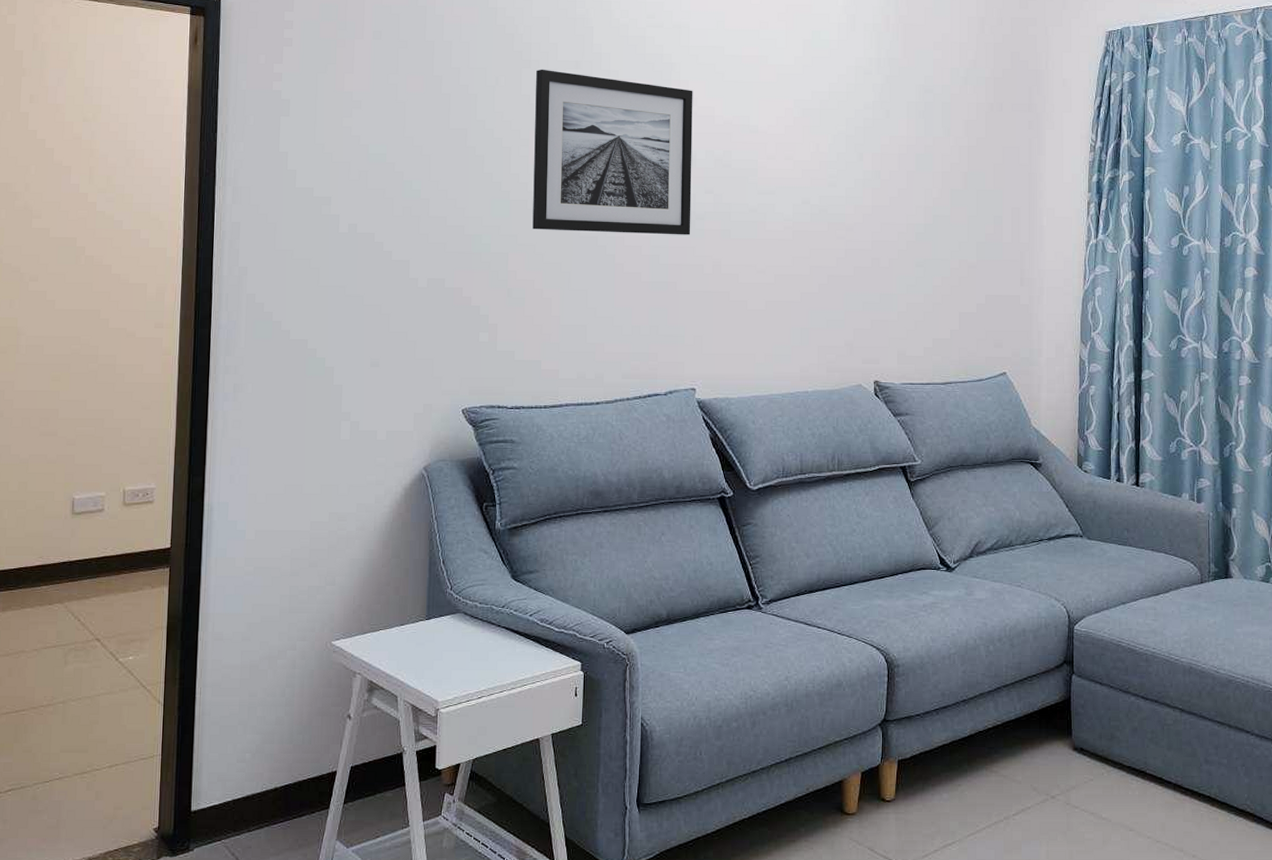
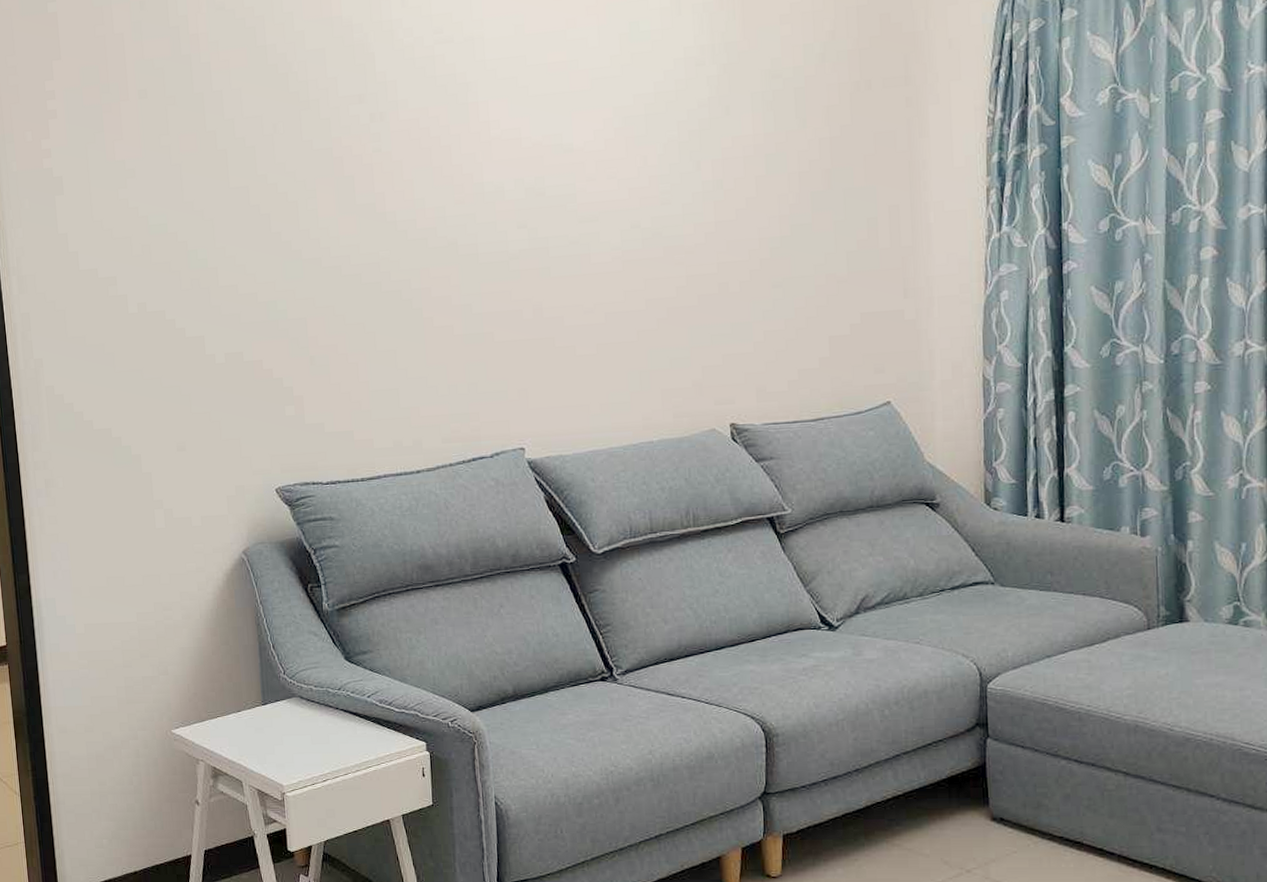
wall art: present [532,69,693,235] -> none [316,108,505,290]

